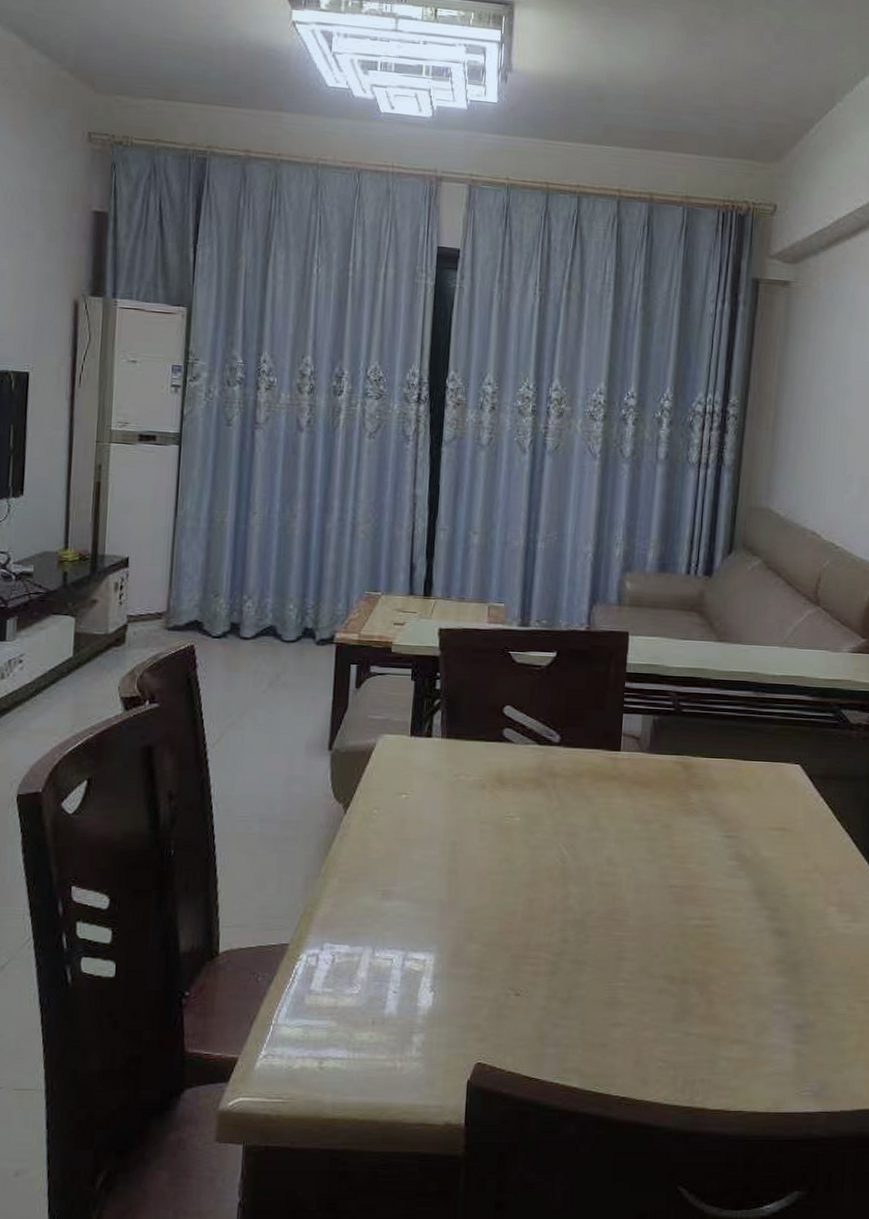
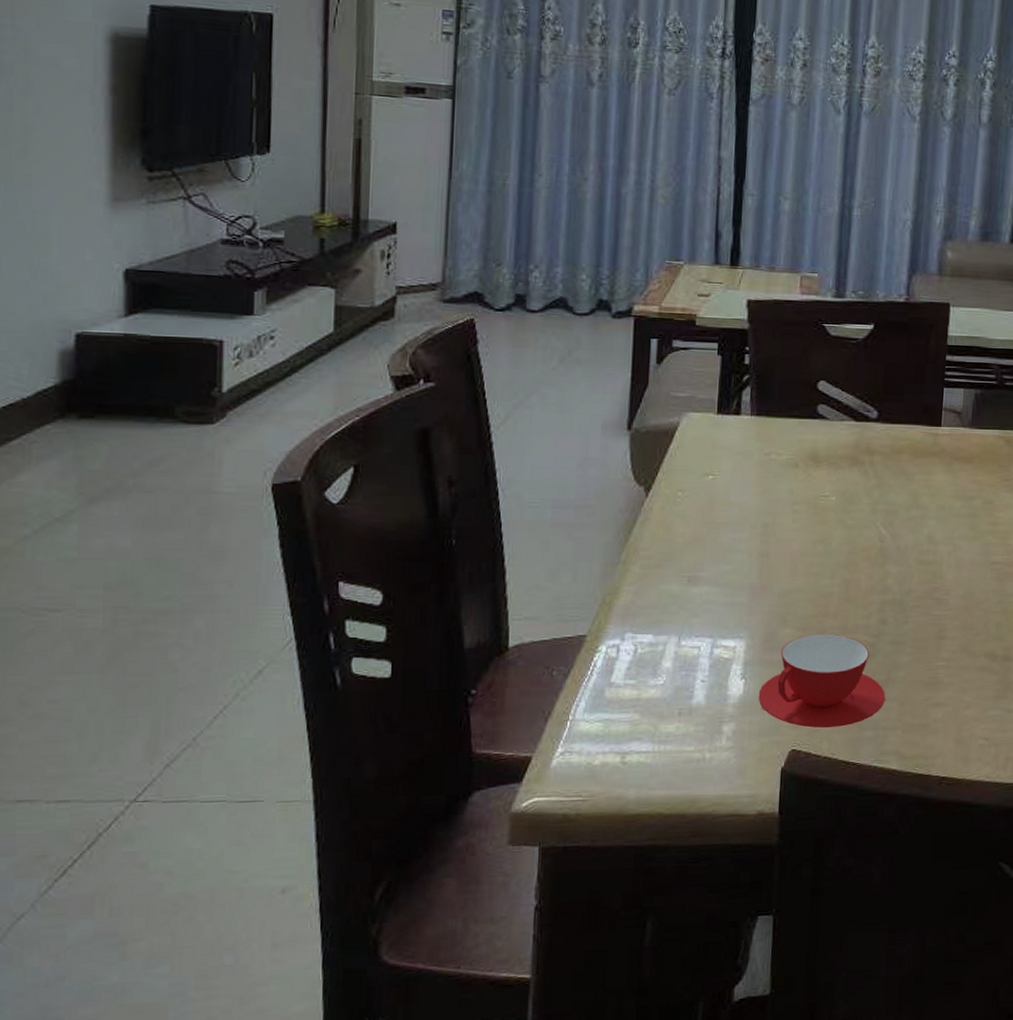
teacup: none [446,950,567,1042] -> present [758,633,886,728]

